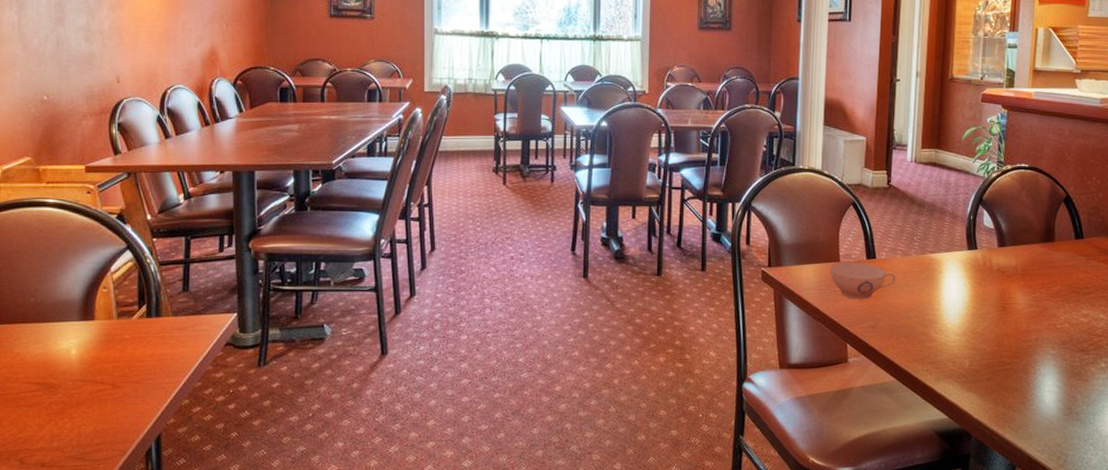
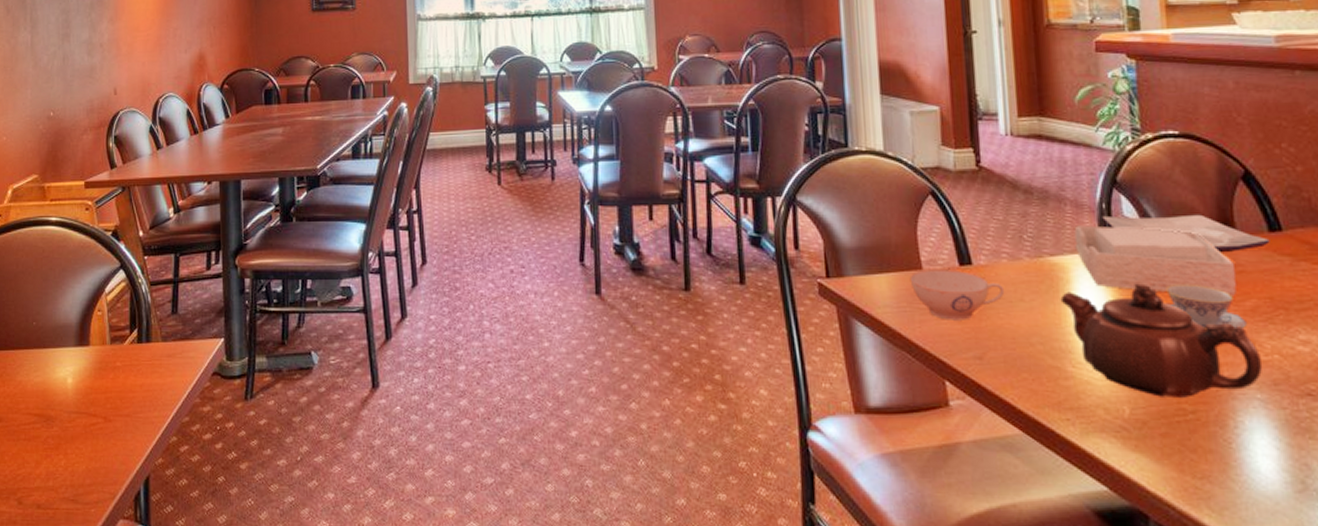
teapot: none [933,274,1058,355] -> present [1060,283,1263,399]
napkin holder: none [948,231,1051,284] -> present [1074,225,1237,296]
plate: none [969,224,1075,254] -> present [1102,214,1270,253]
teacup: none [1002,274,1053,308] -> present [1165,283,1248,331]

